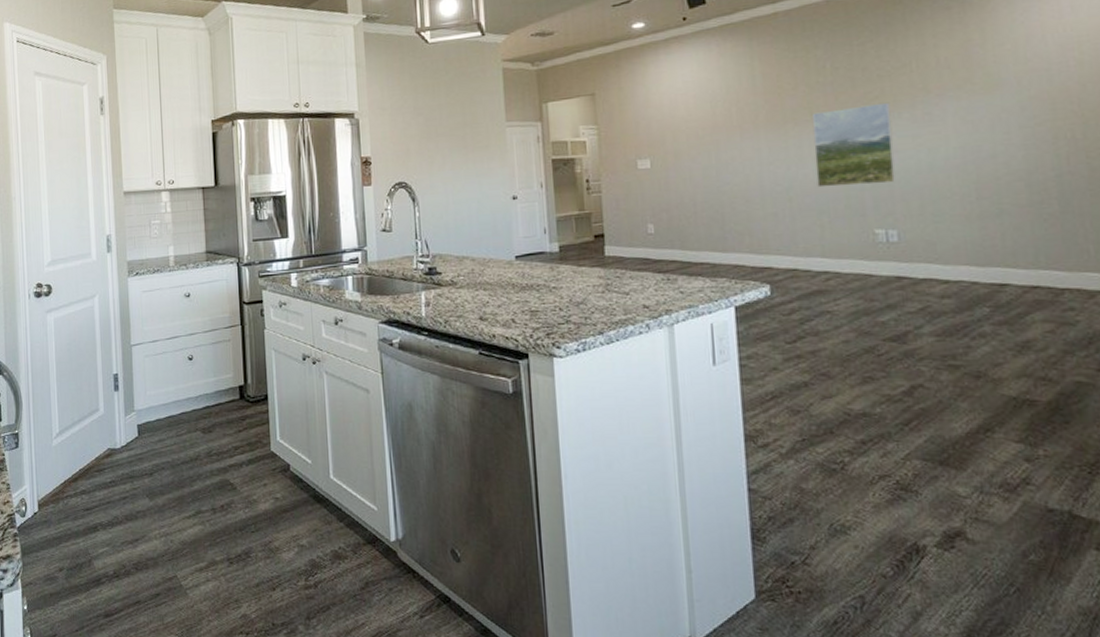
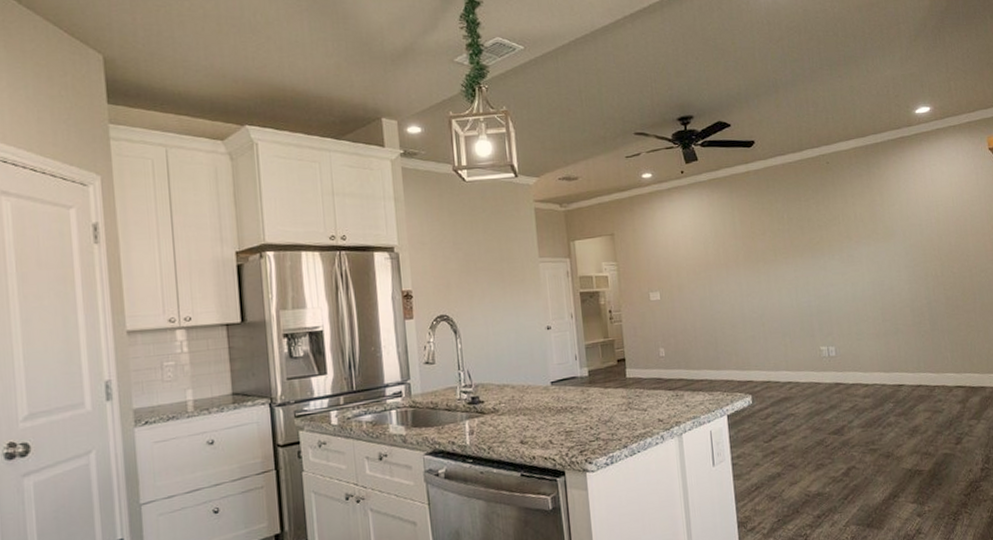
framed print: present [811,102,897,188] -> none [775,246,833,314]

